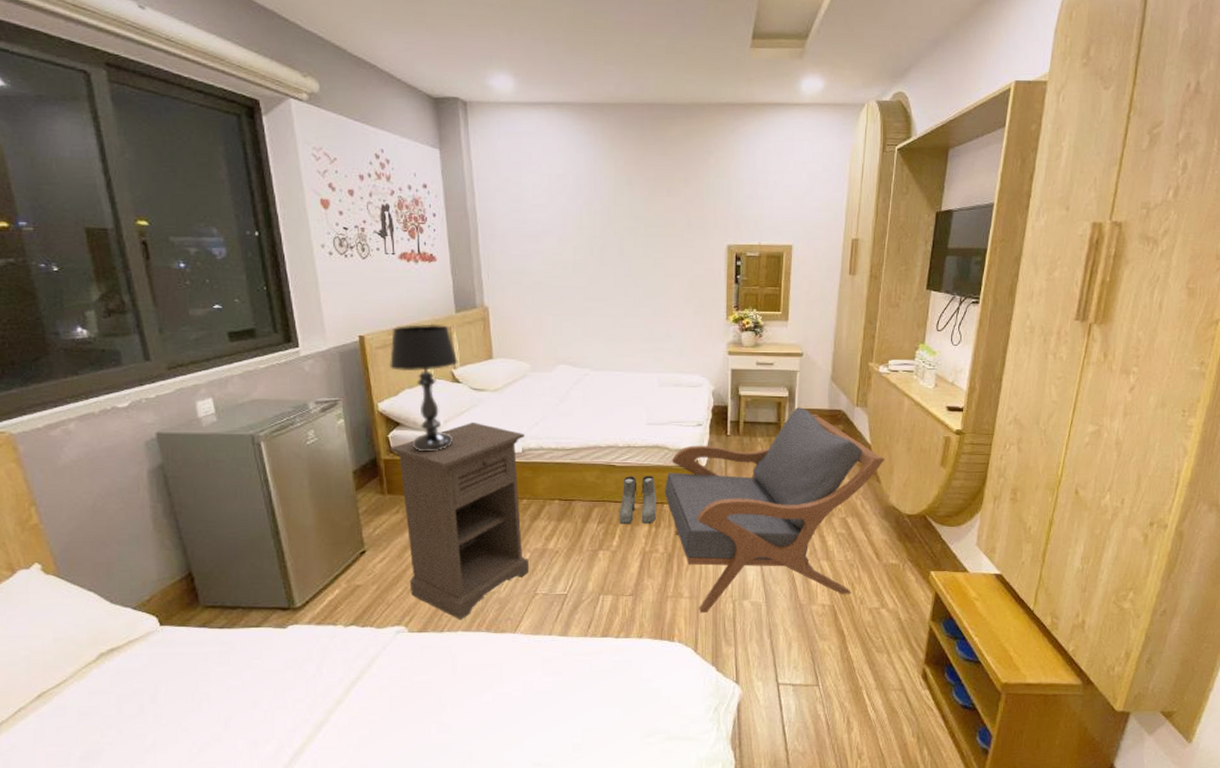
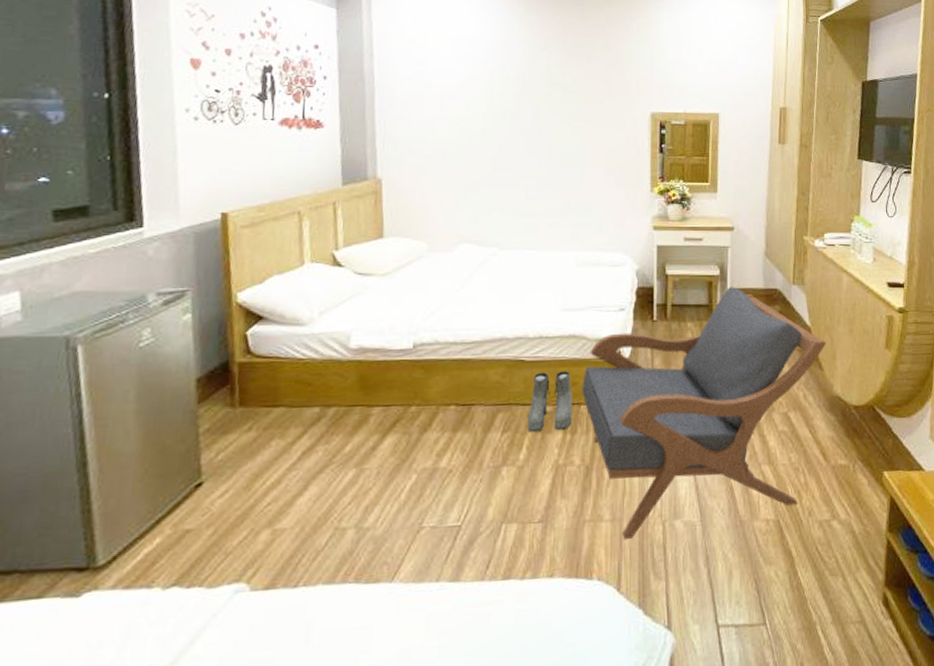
nightstand: present [389,421,530,619] -> none [247,312,417,568]
table lamp: present [390,323,458,452] -> none [257,198,342,351]

